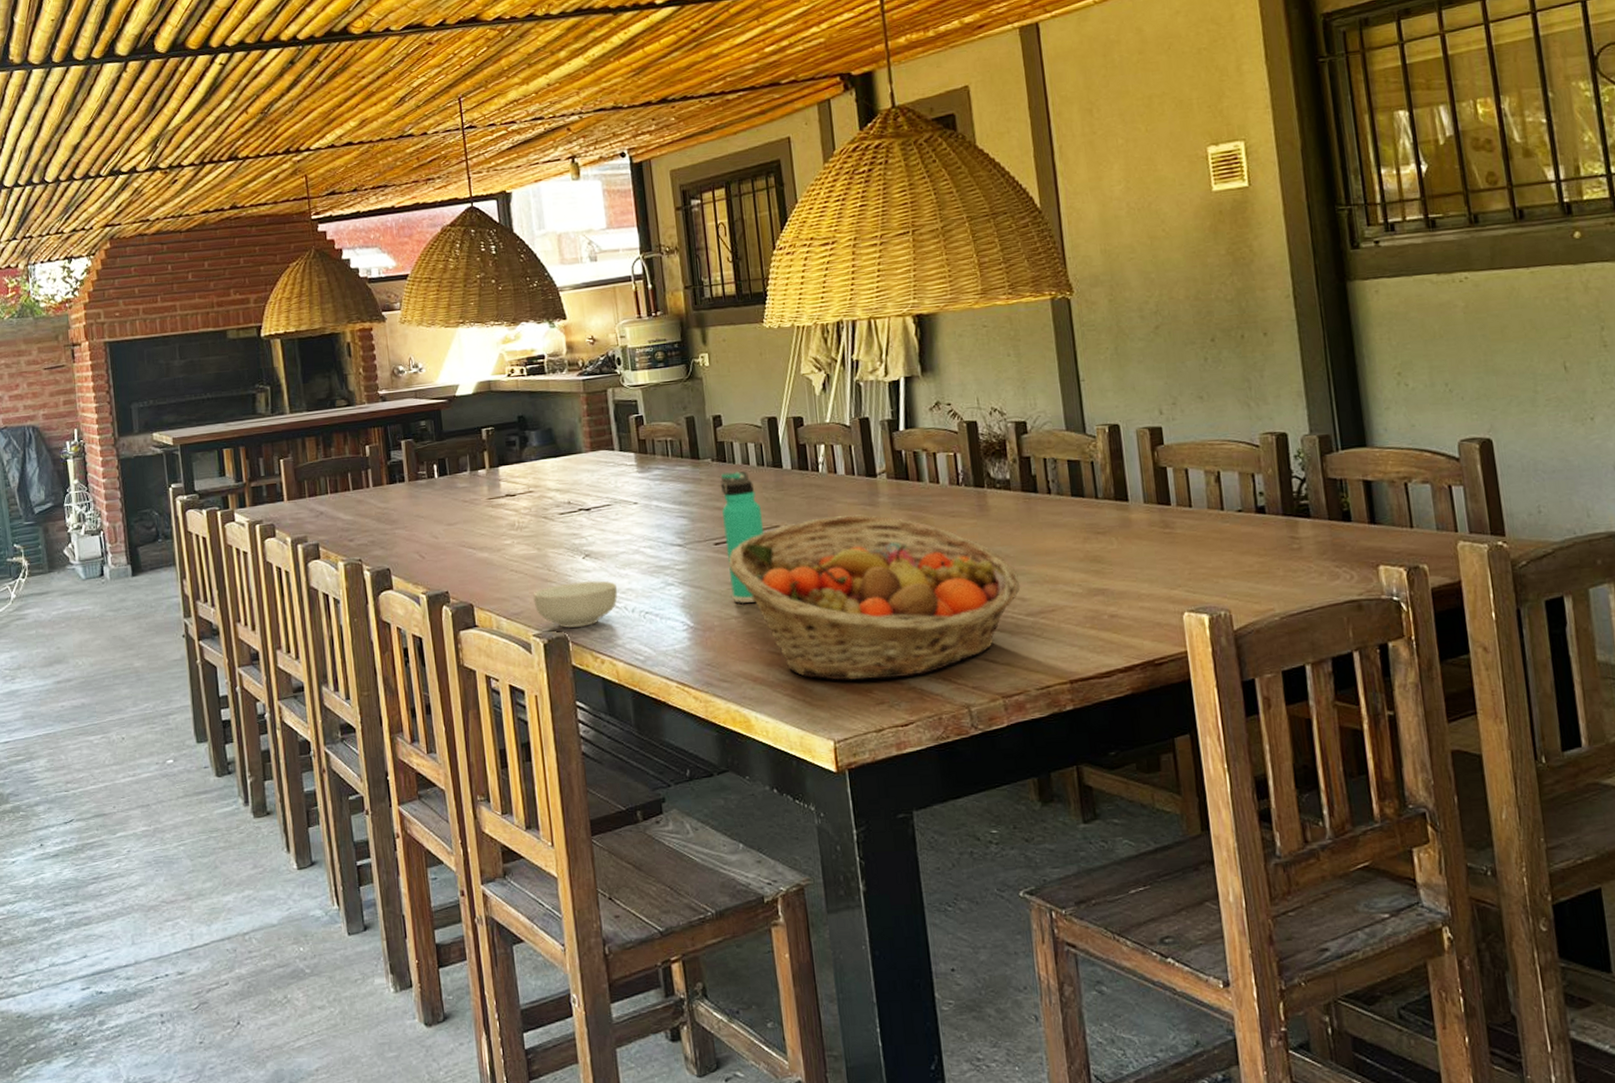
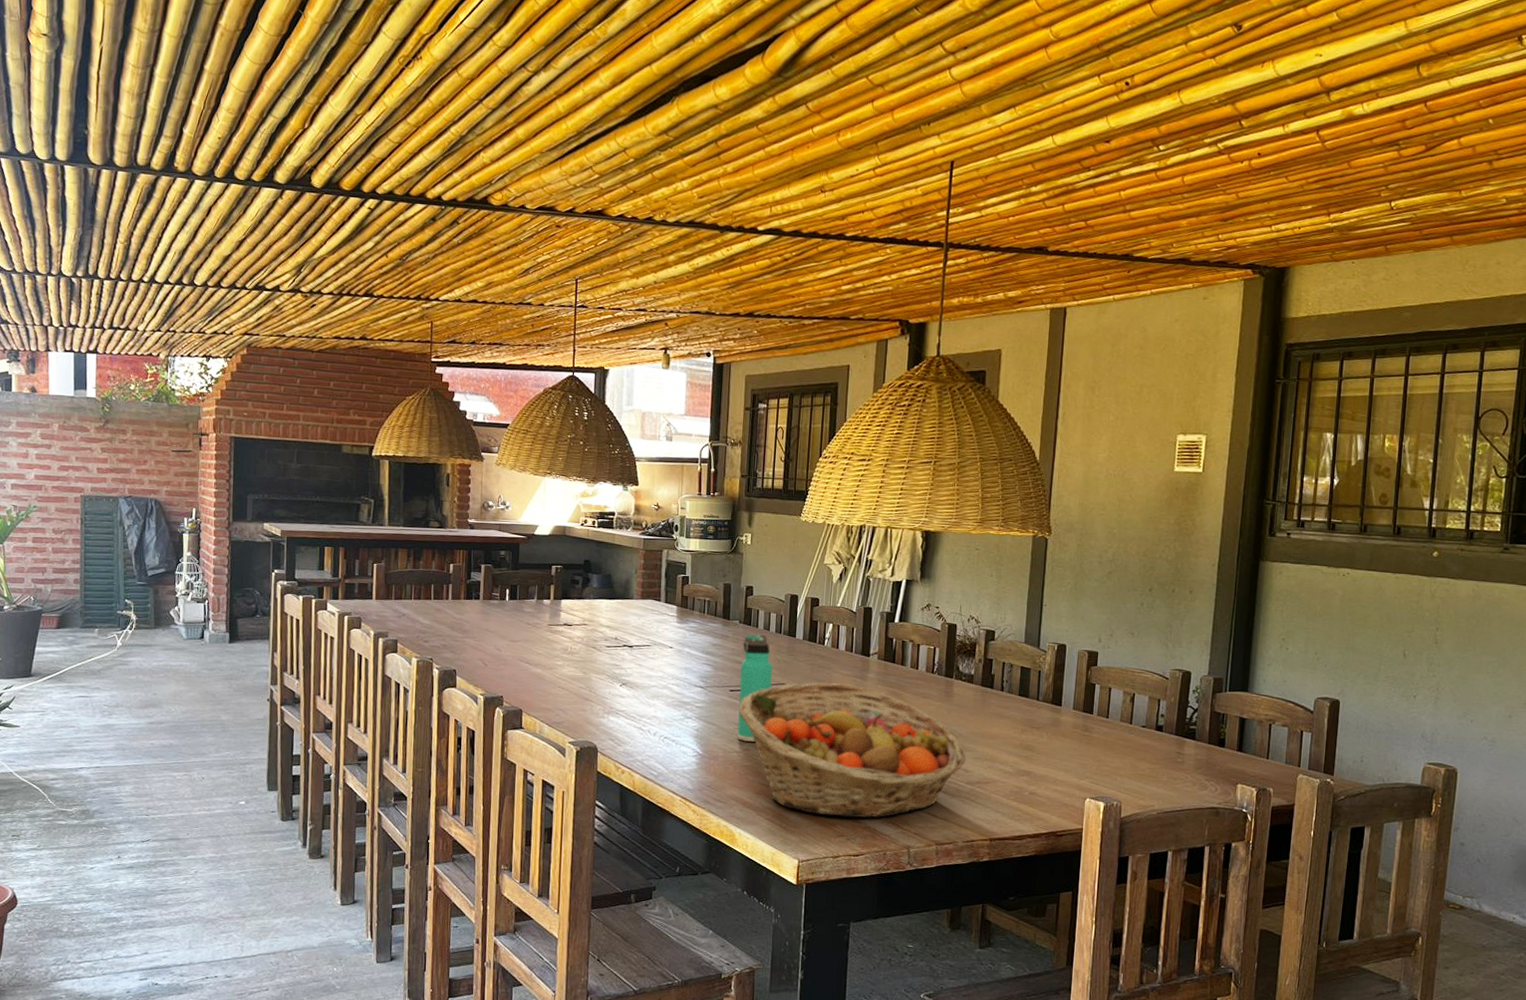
cereal bowl: present [533,580,618,628] -> none [573,704,645,742]

